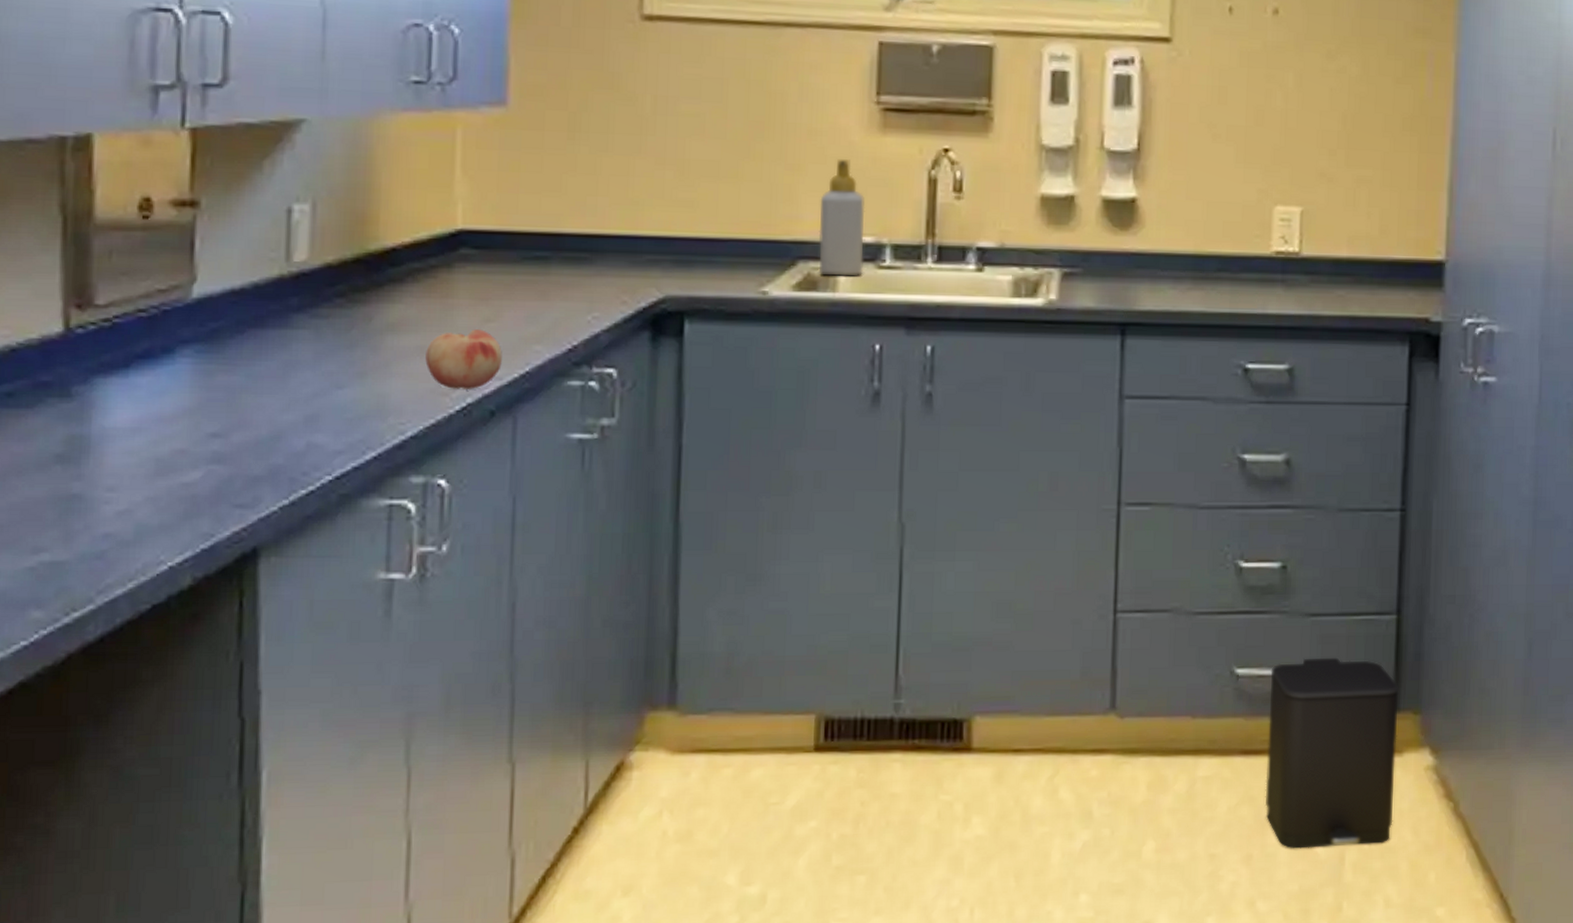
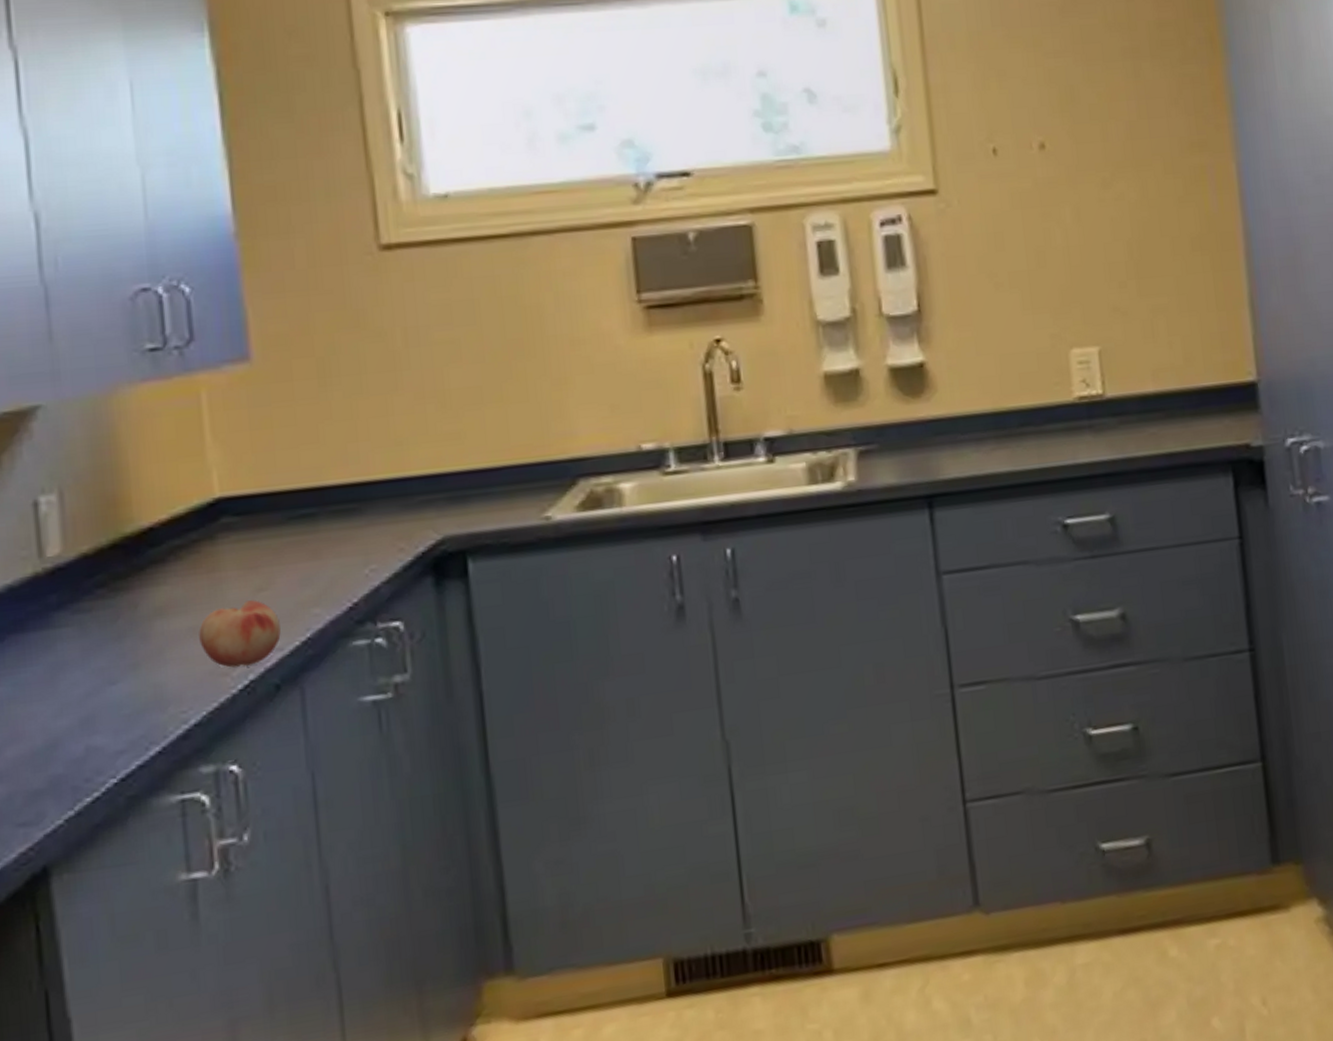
soap bottle: present [819,159,865,276] -> none [592,365,649,491]
pedal bin: present [1265,657,1399,849] -> none [1137,814,1290,1028]

